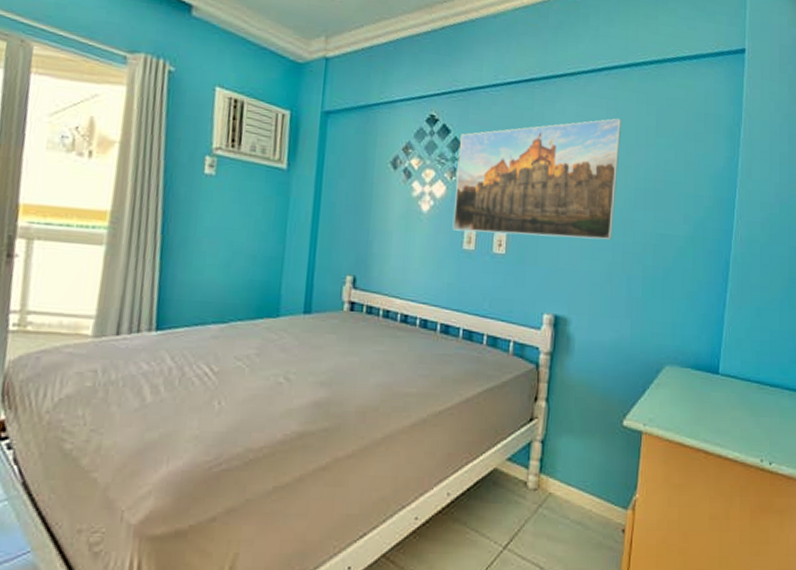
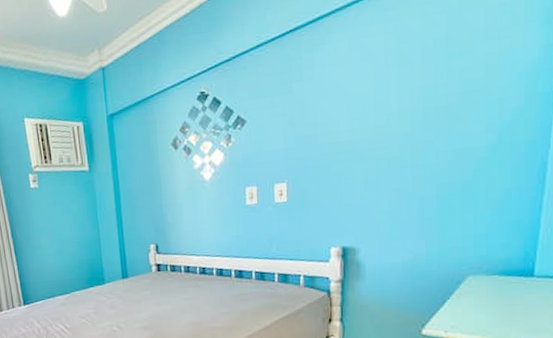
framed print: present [452,118,621,240] -> none [231,39,403,190]

